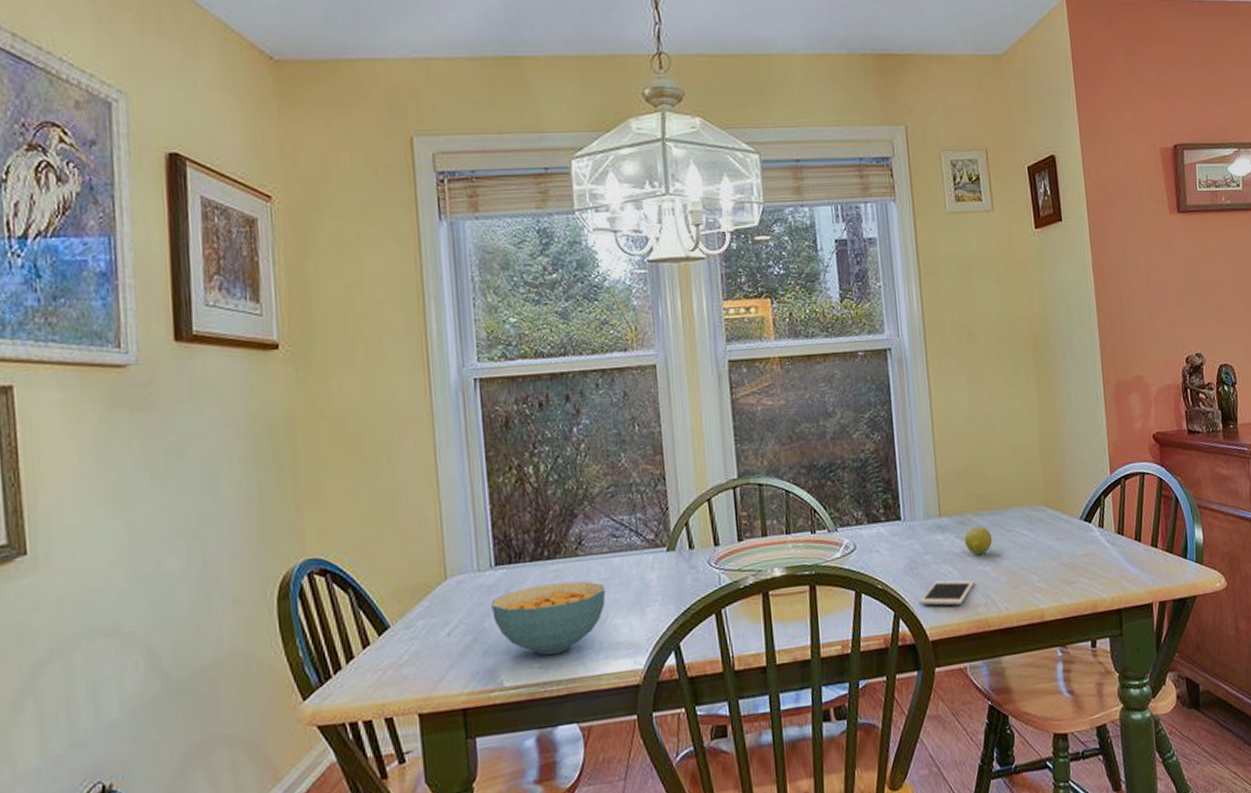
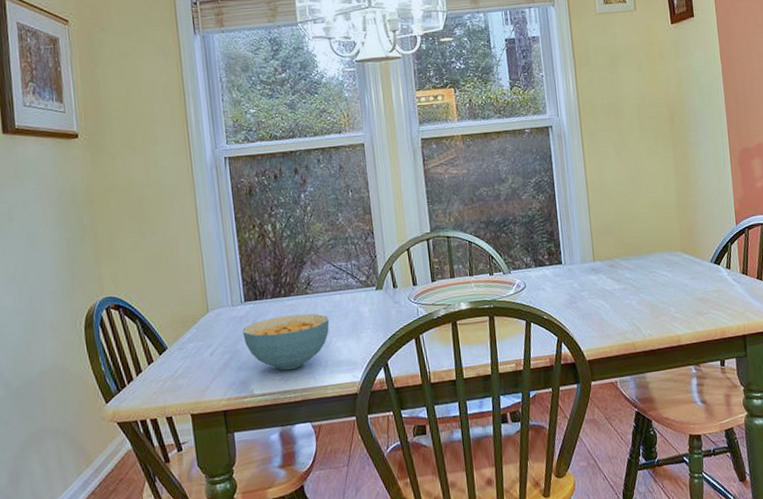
cell phone: present [920,580,975,606] -> none [578,312,623,332]
fruit: present [965,526,993,555] -> none [614,268,638,292]

